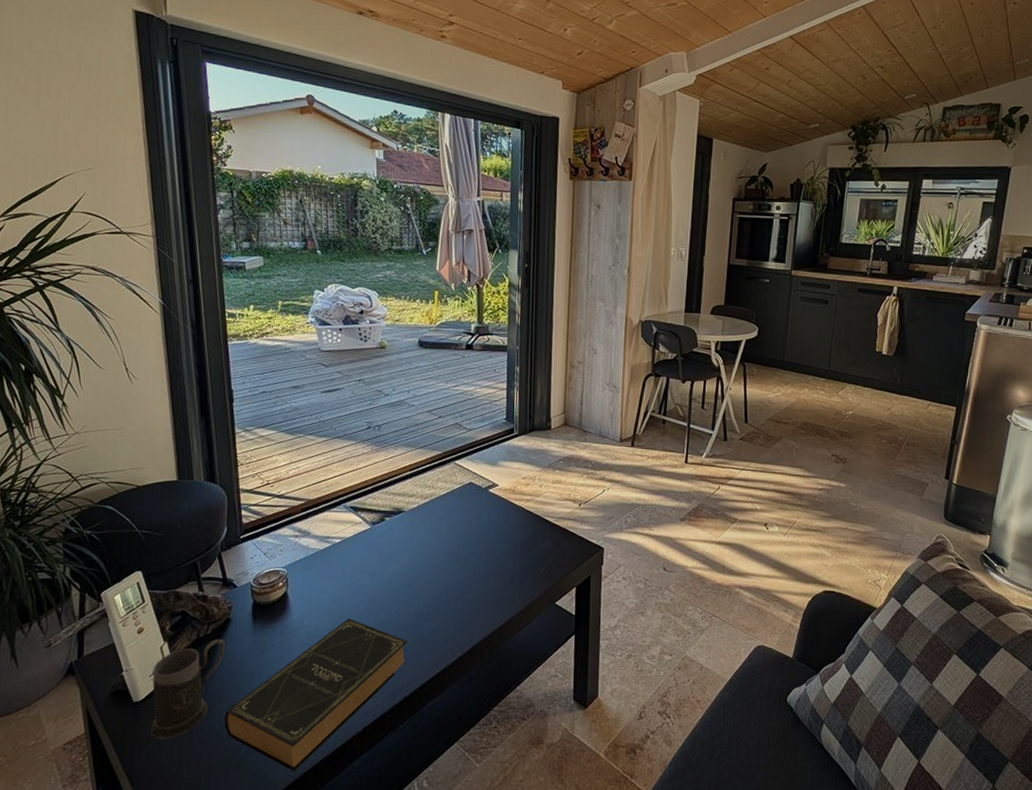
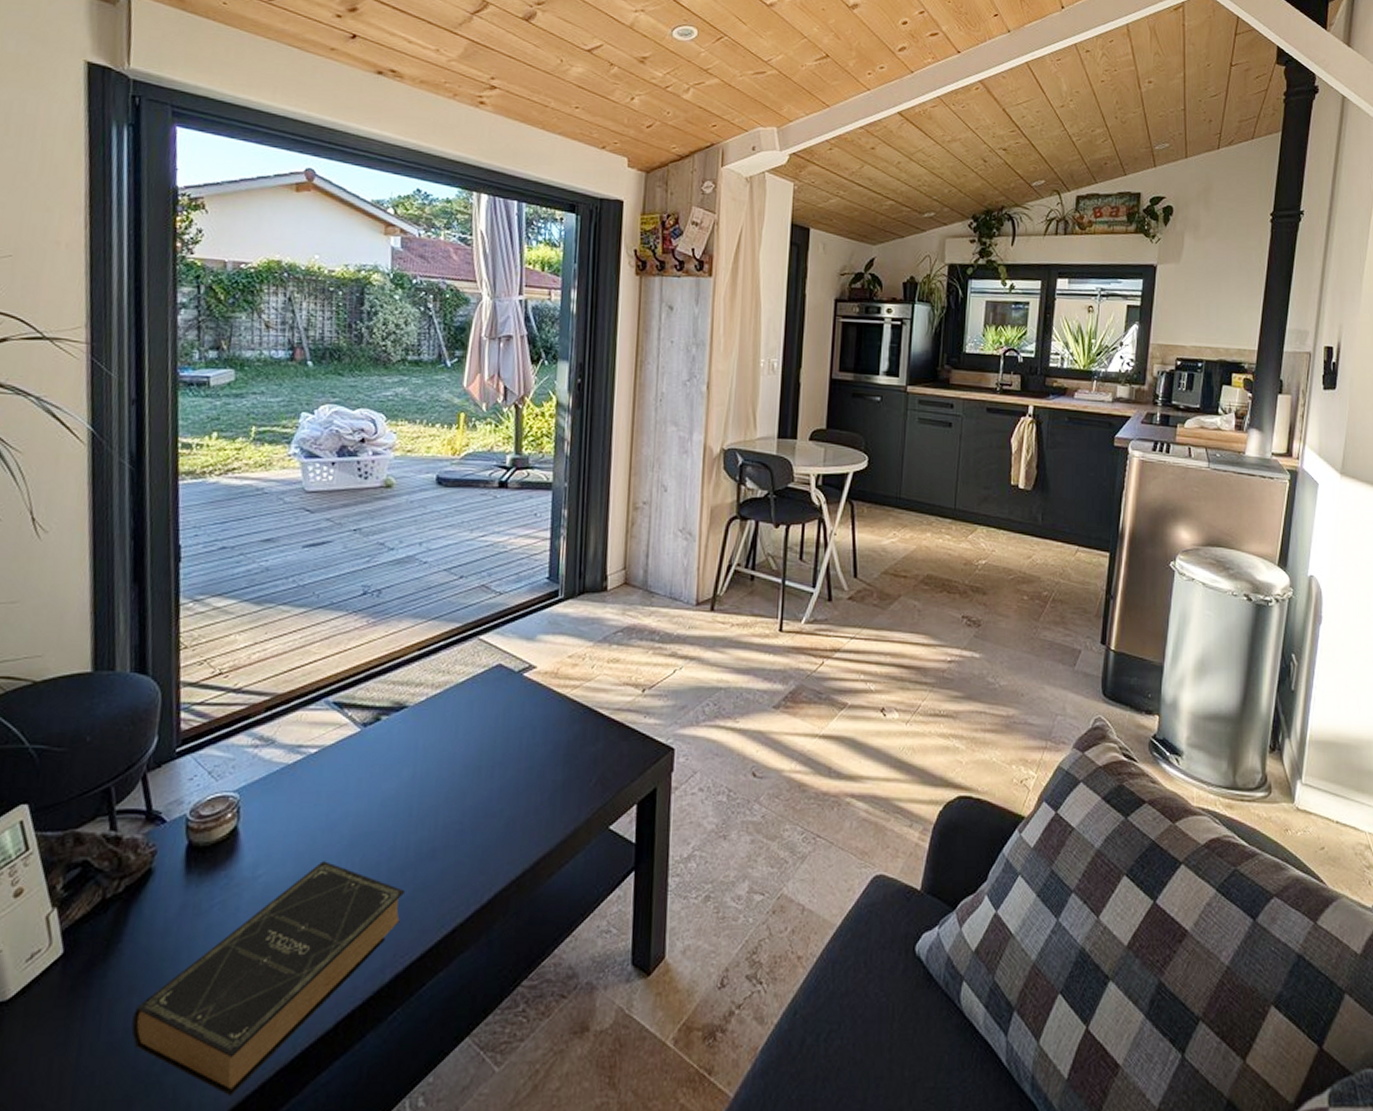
mug: present [150,639,225,739] -> none [19,901,143,1057]

